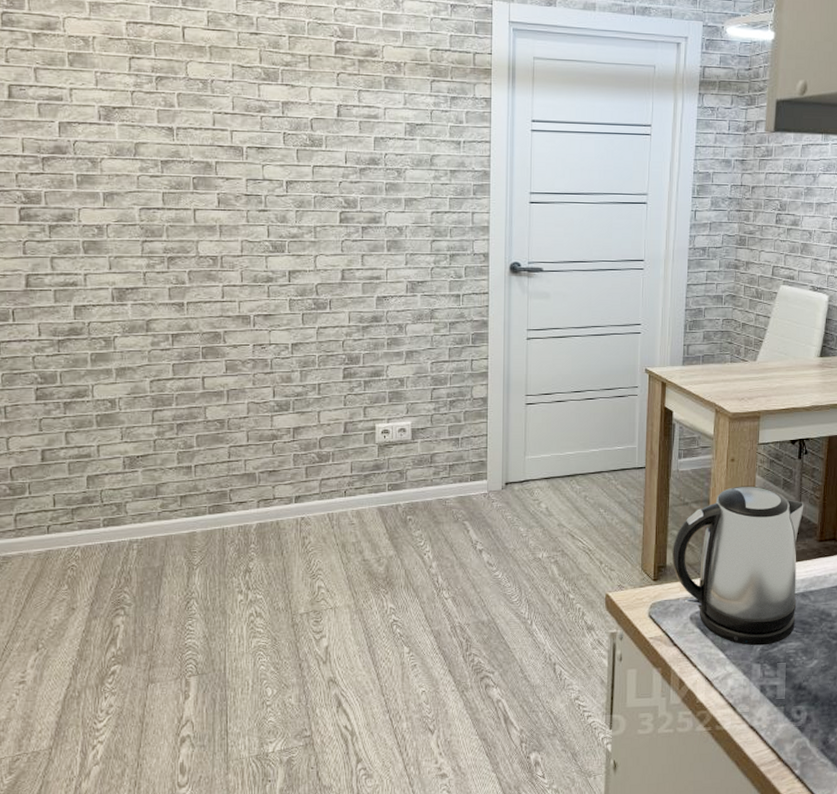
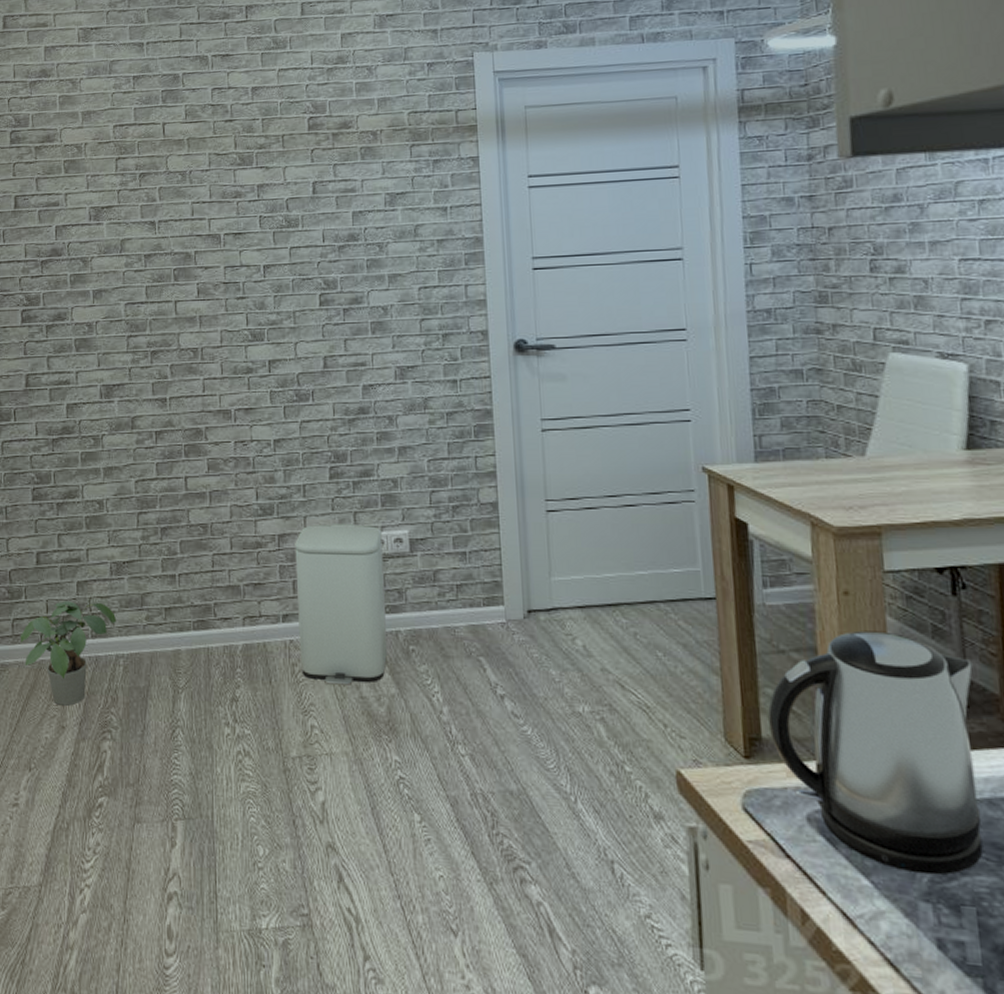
potted plant: none [24,494,130,590] -> present [20,601,117,706]
pedal bin: none [309,417,389,552] -> present [295,524,388,685]

